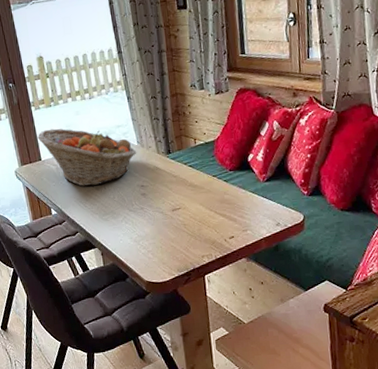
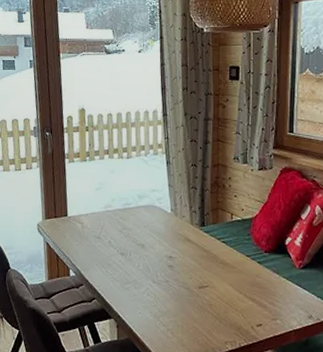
fruit basket: present [37,128,137,187] -> none [67,184,169,250]

